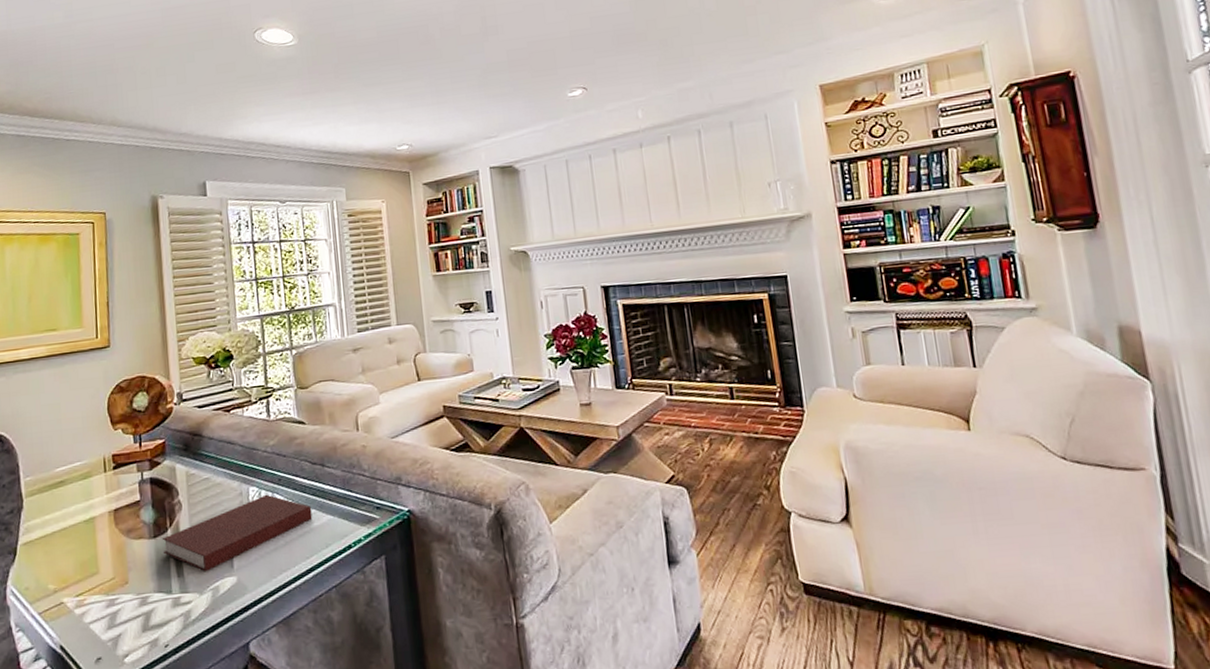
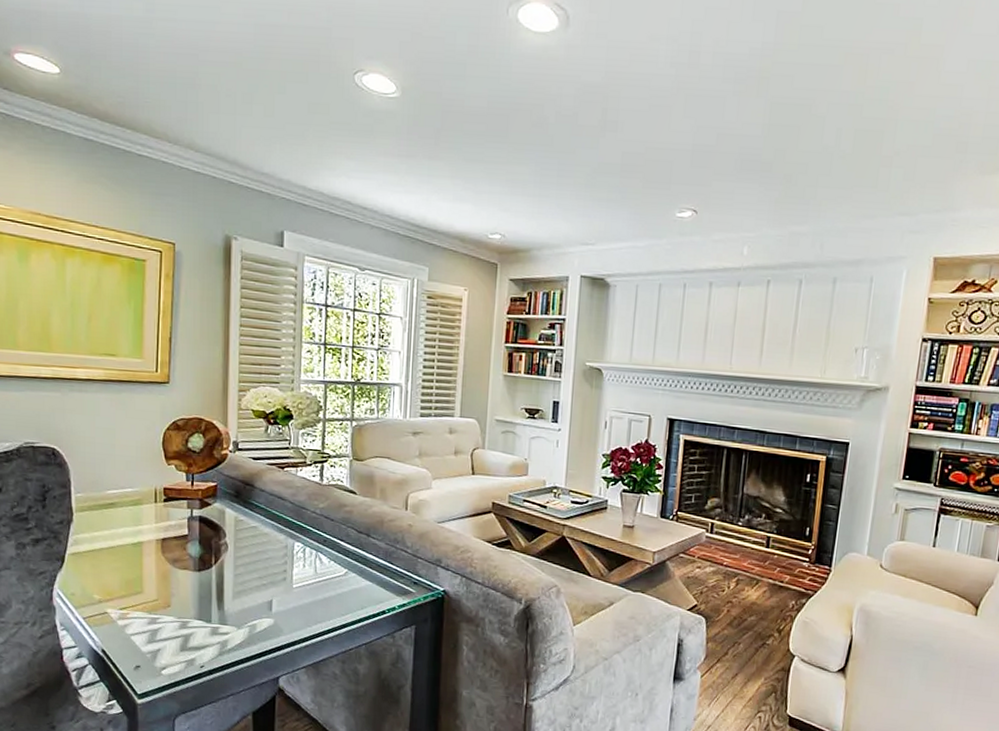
notebook: present [162,494,313,572] -> none [206,551,352,610]

